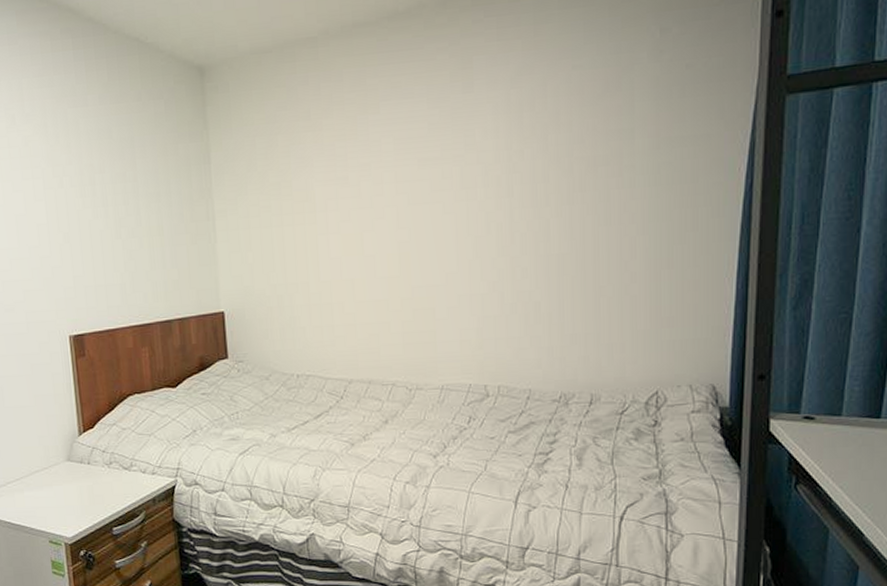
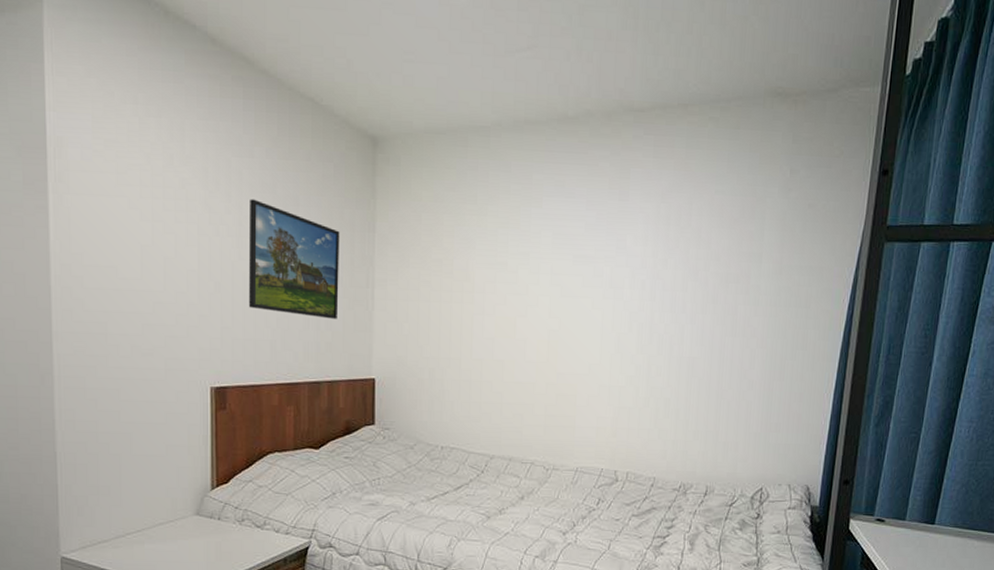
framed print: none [88,146,182,257] -> present [248,198,340,319]

